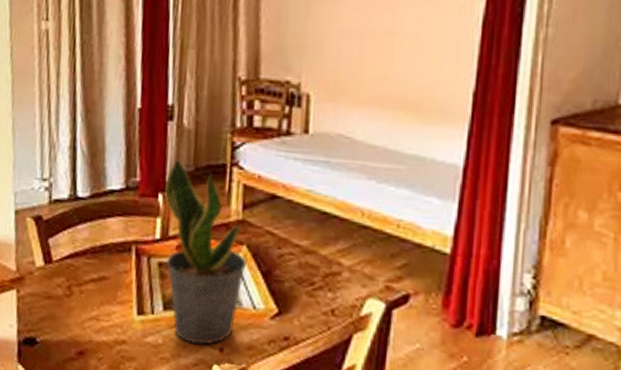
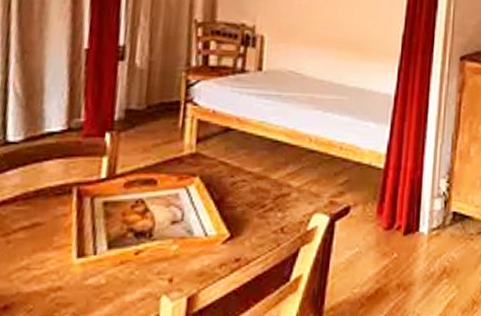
potted plant: present [165,157,246,346] -> none [113,96,199,279]

